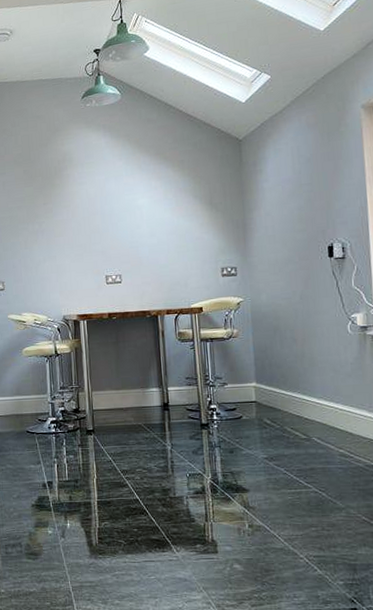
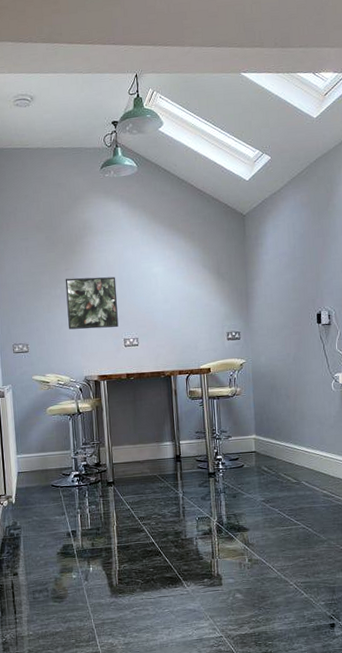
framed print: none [43,210,100,266] -> present [65,276,119,330]

